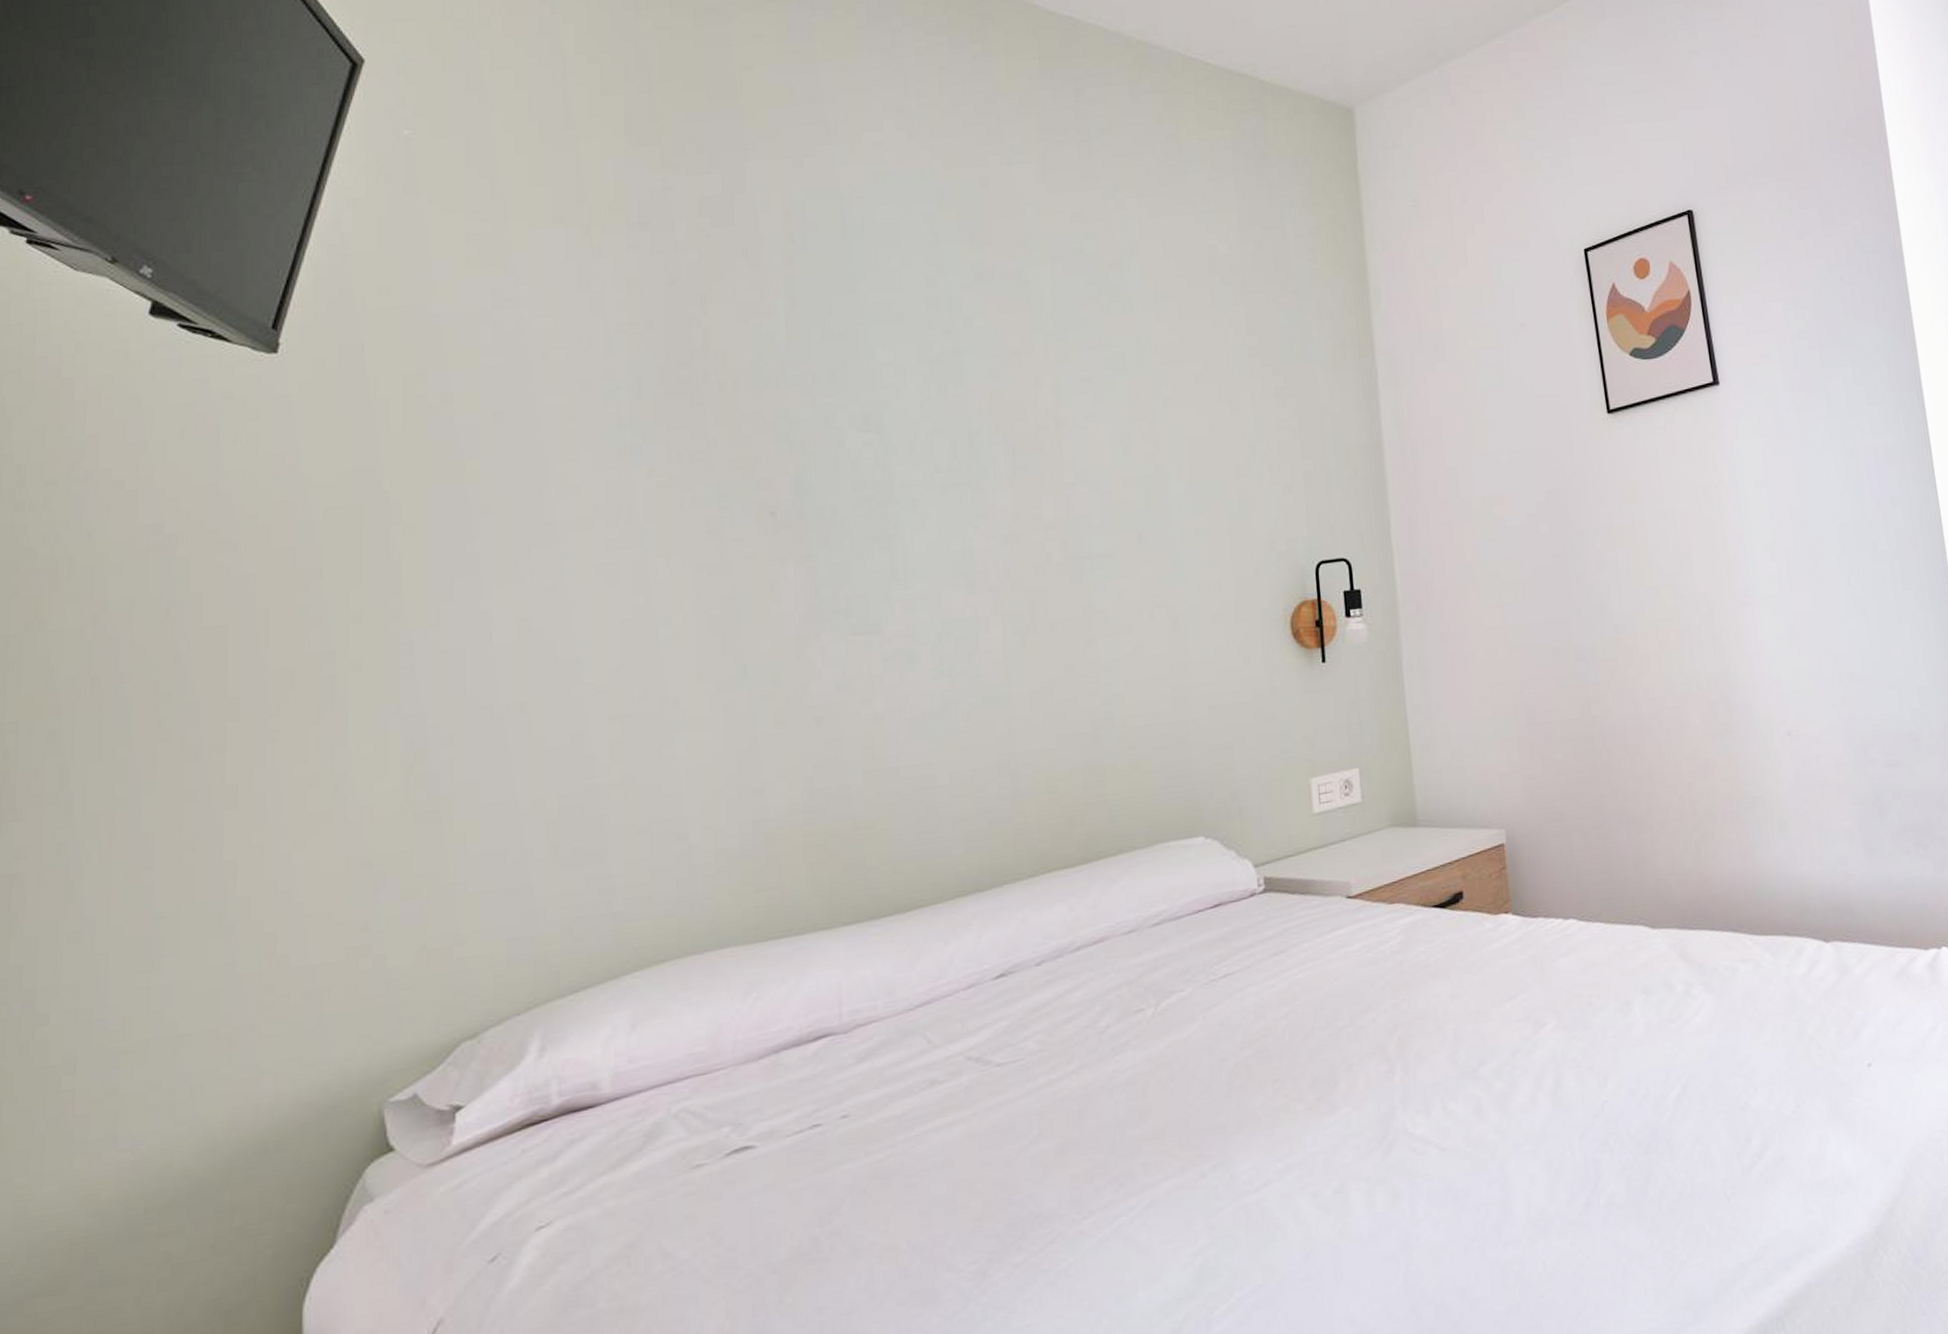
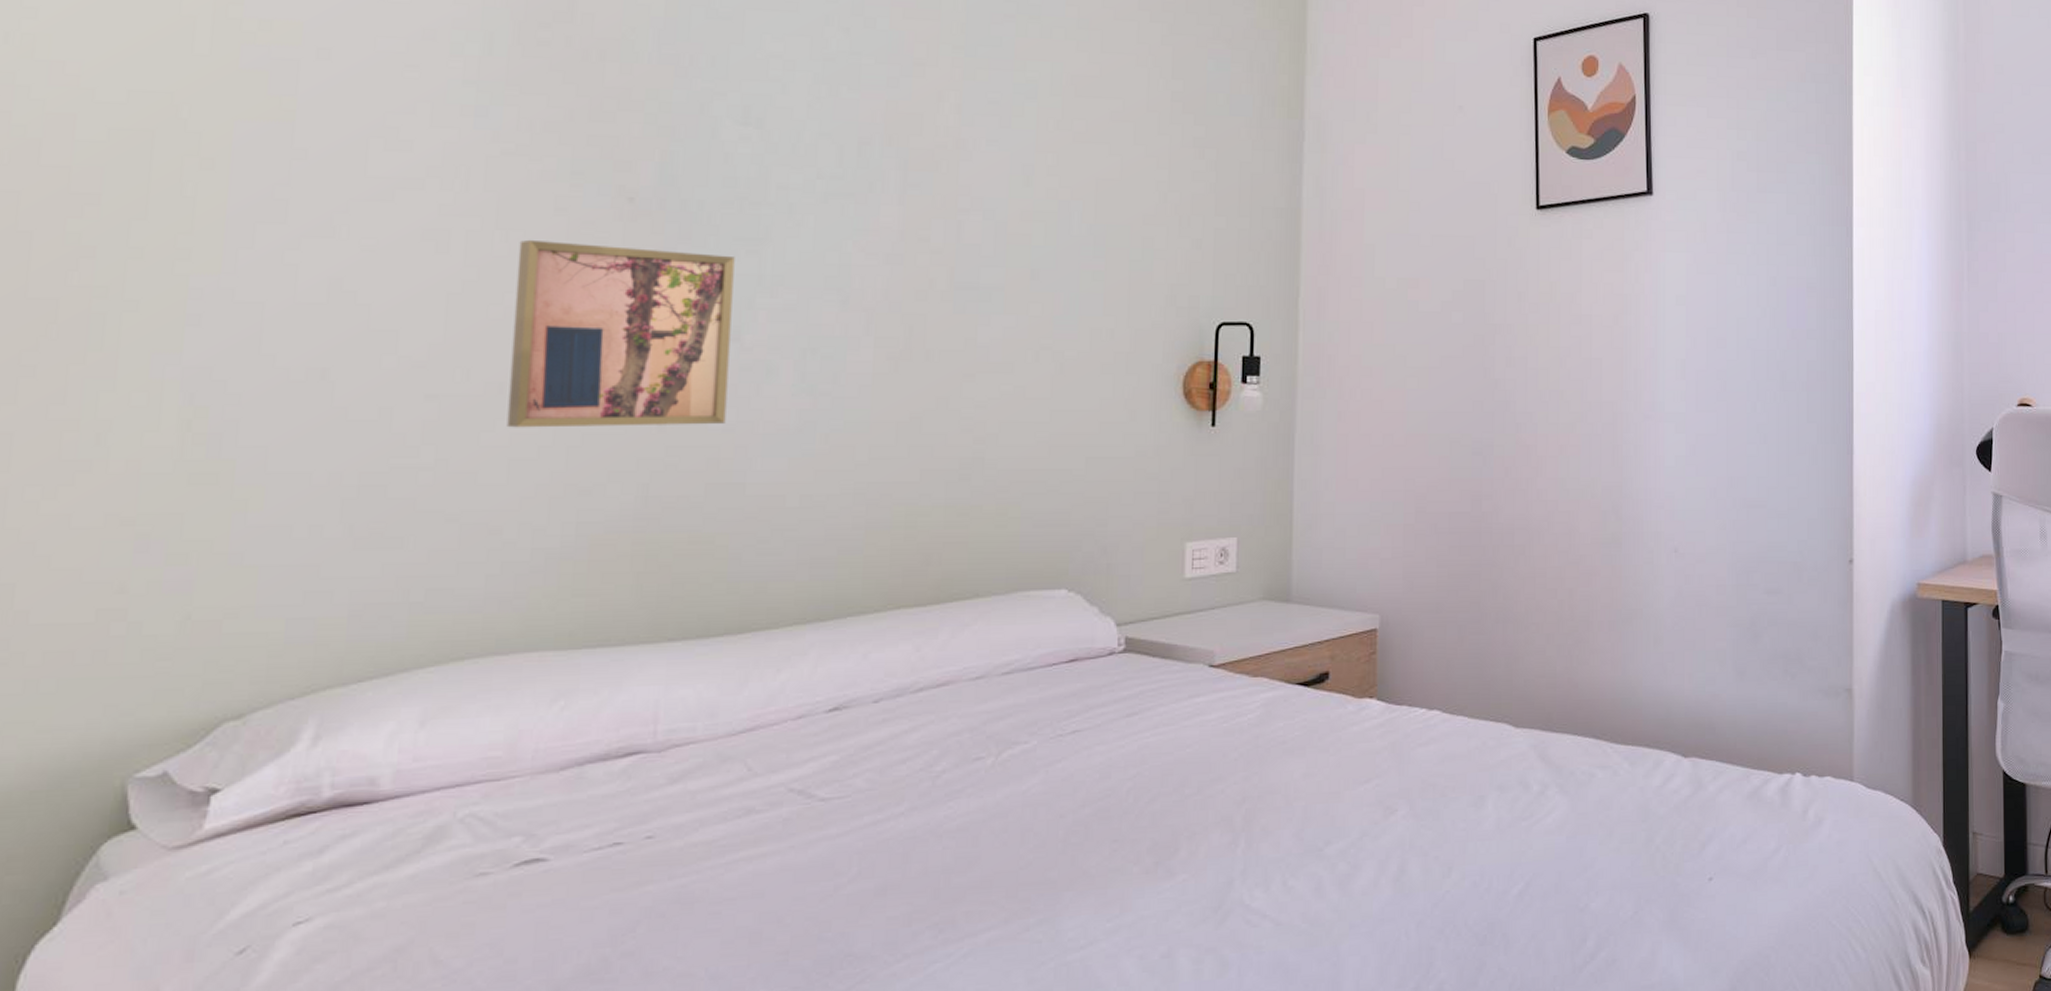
wall art: none [679,554,876,739] -> present [506,239,735,428]

